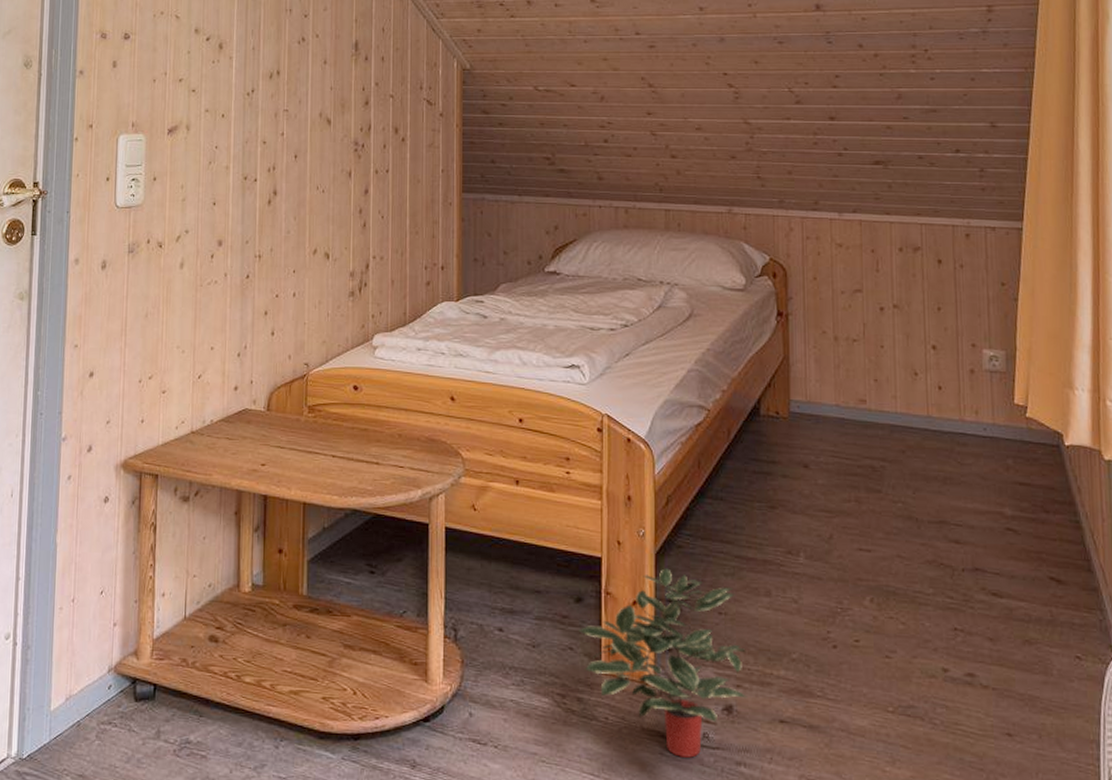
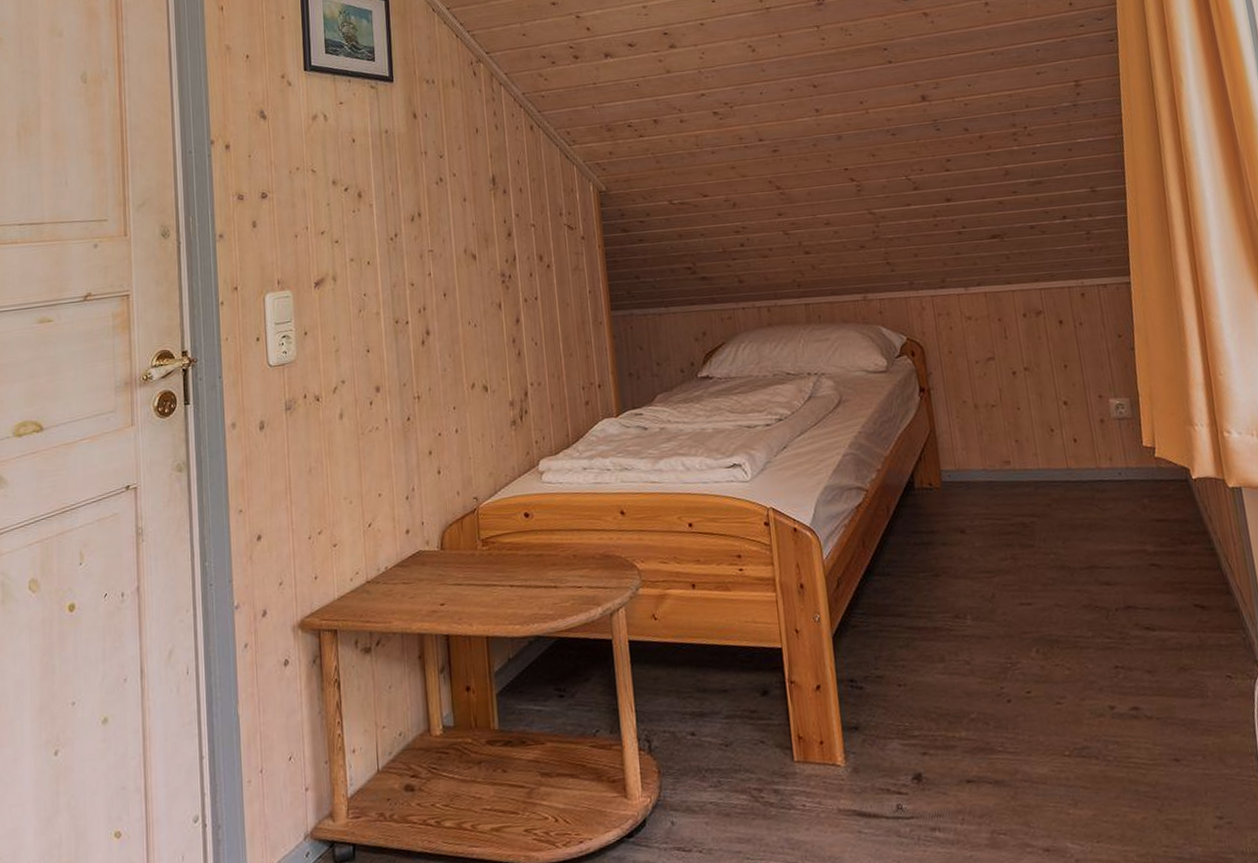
potted plant: present [579,567,747,758] -> none [768,648,934,832]

